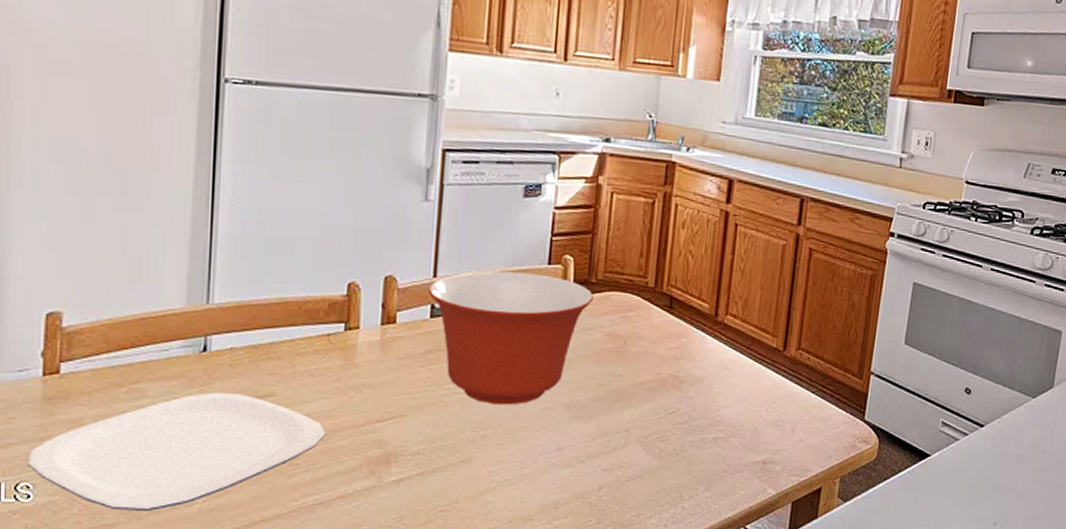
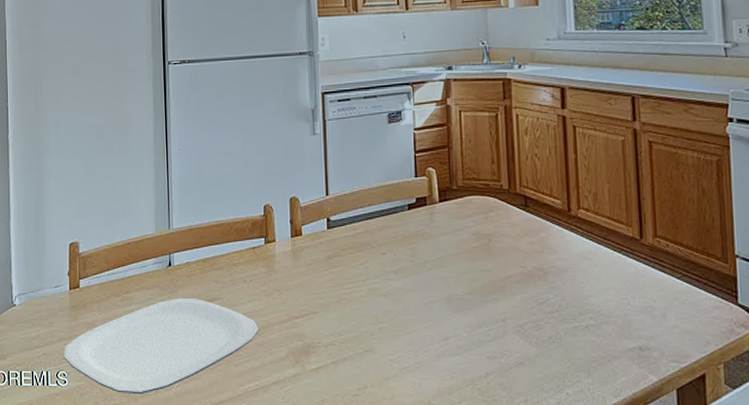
mixing bowl: present [428,271,593,405] -> none [323,186,457,301]

